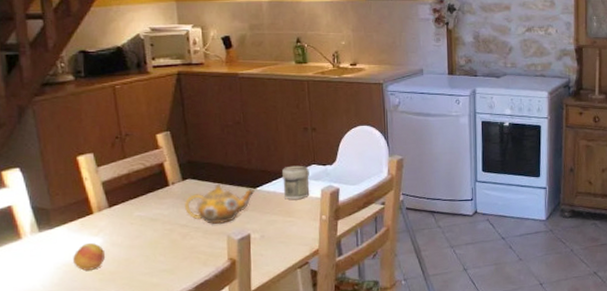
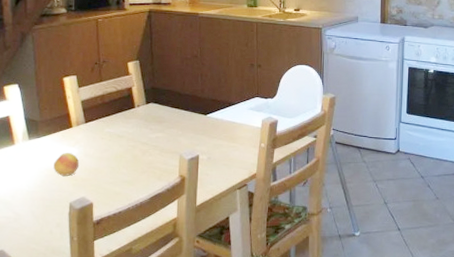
teapot: present [185,184,255,224] -> none [147,109,205,144]
jar: present [281,165,309,199] -> none [229,97,253,127]

